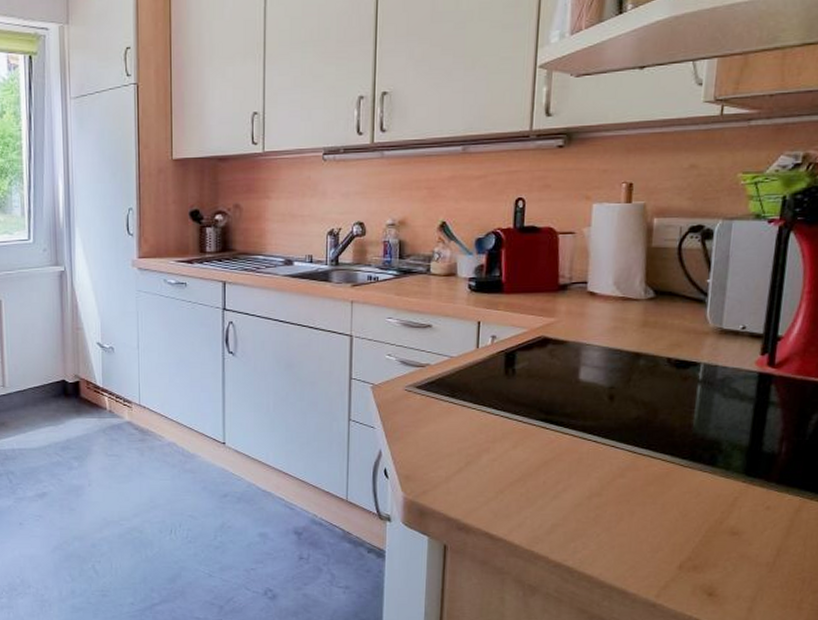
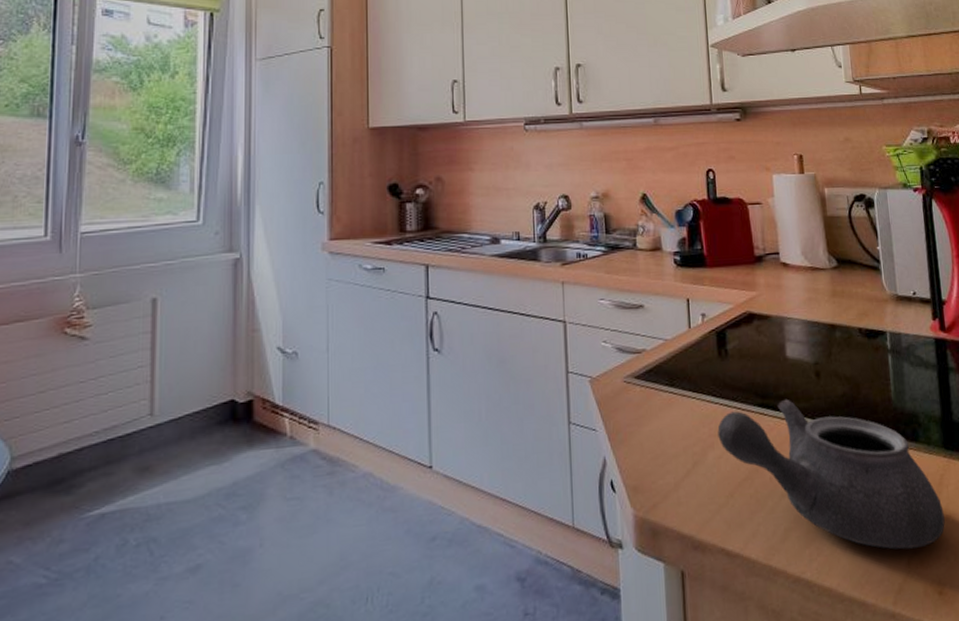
teapot: none [494,416,731,555] -> present [717,399,945,550]

